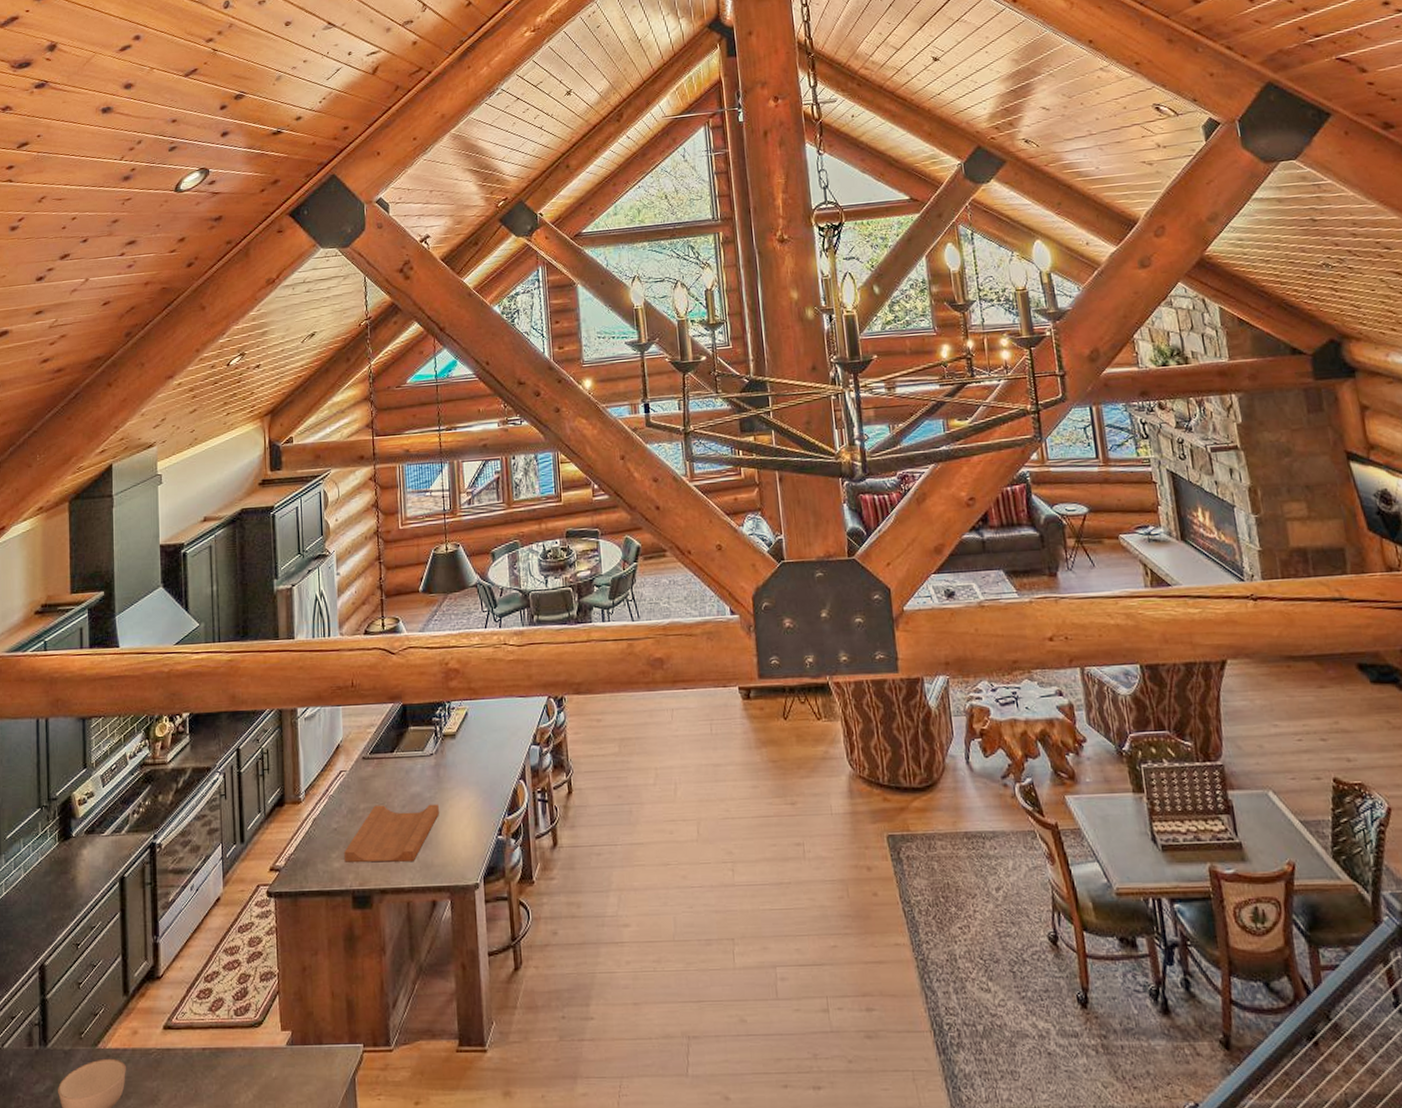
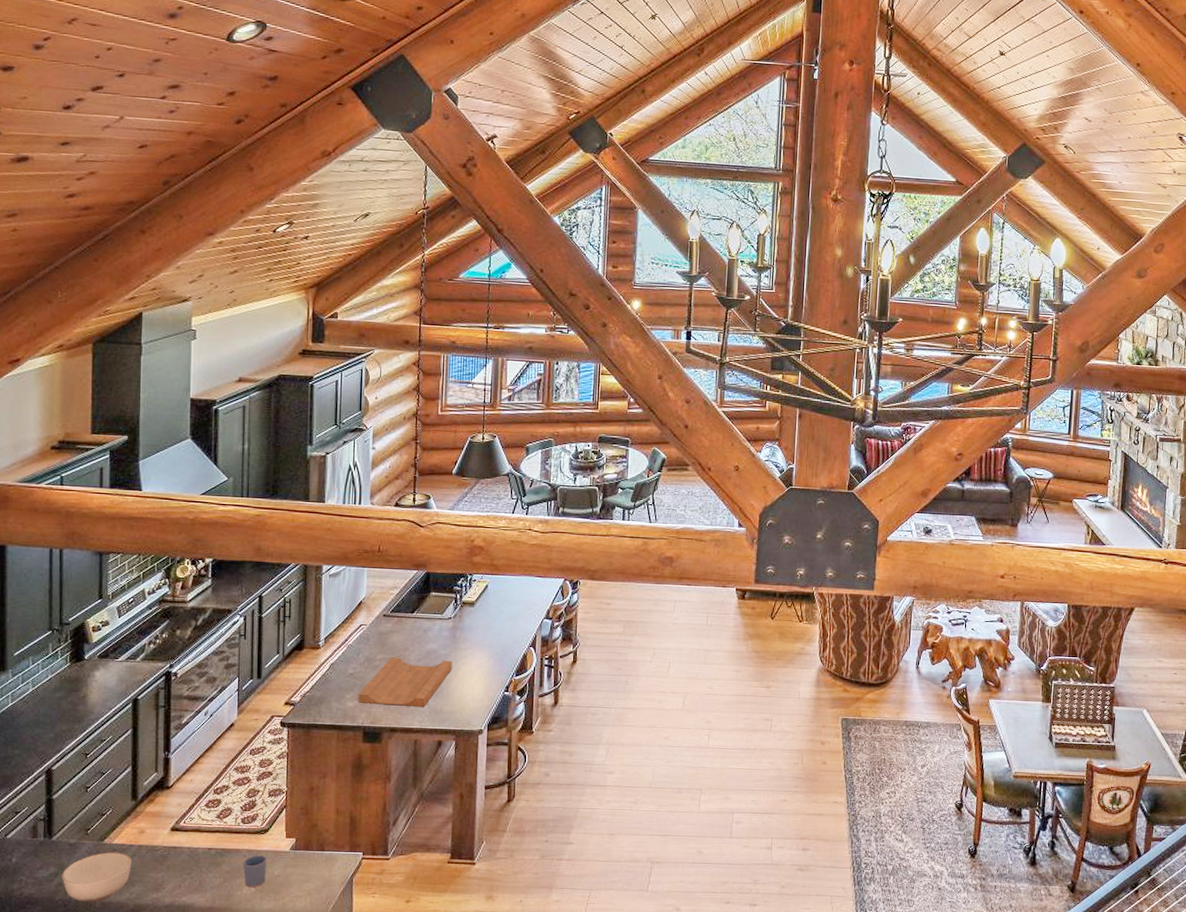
mug: none [238,1054,263,1095] -> present [243,855,266,888]

